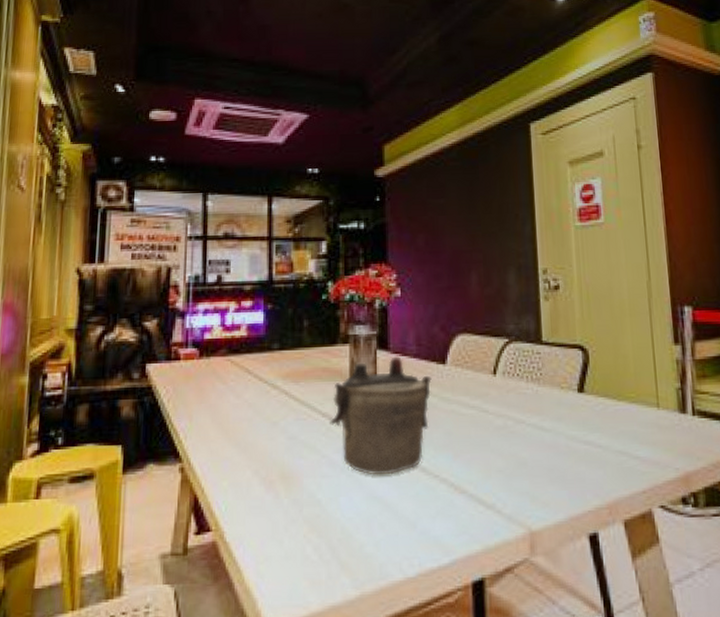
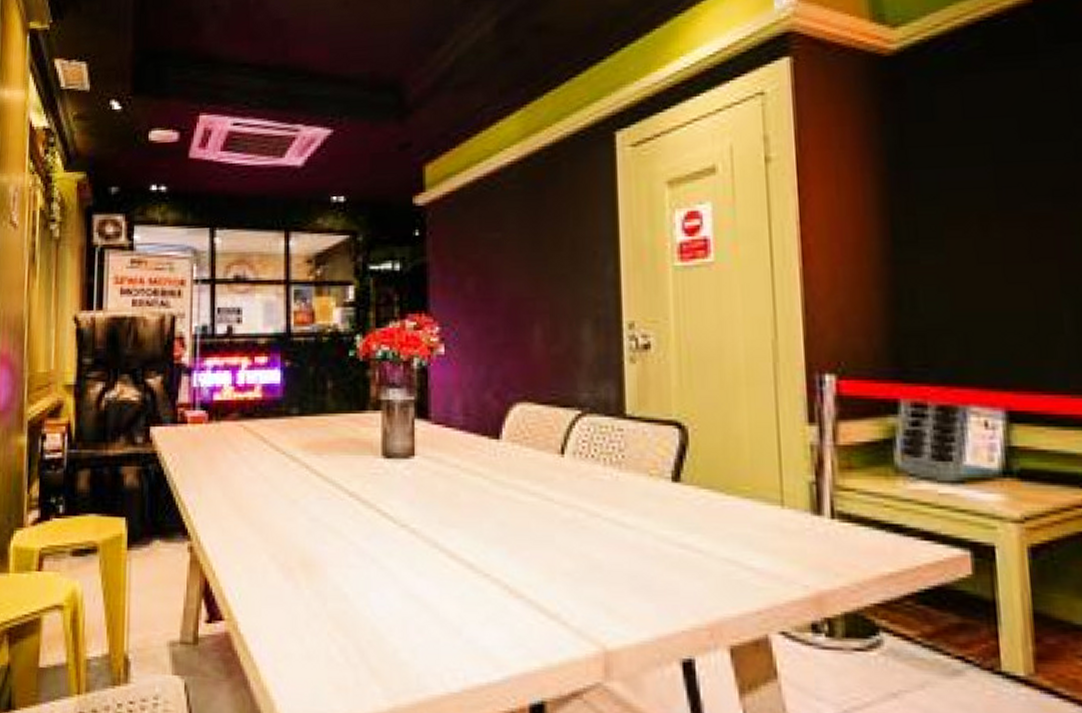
teapot: present [330,356,432,475] -> none [358,428,482,570]

